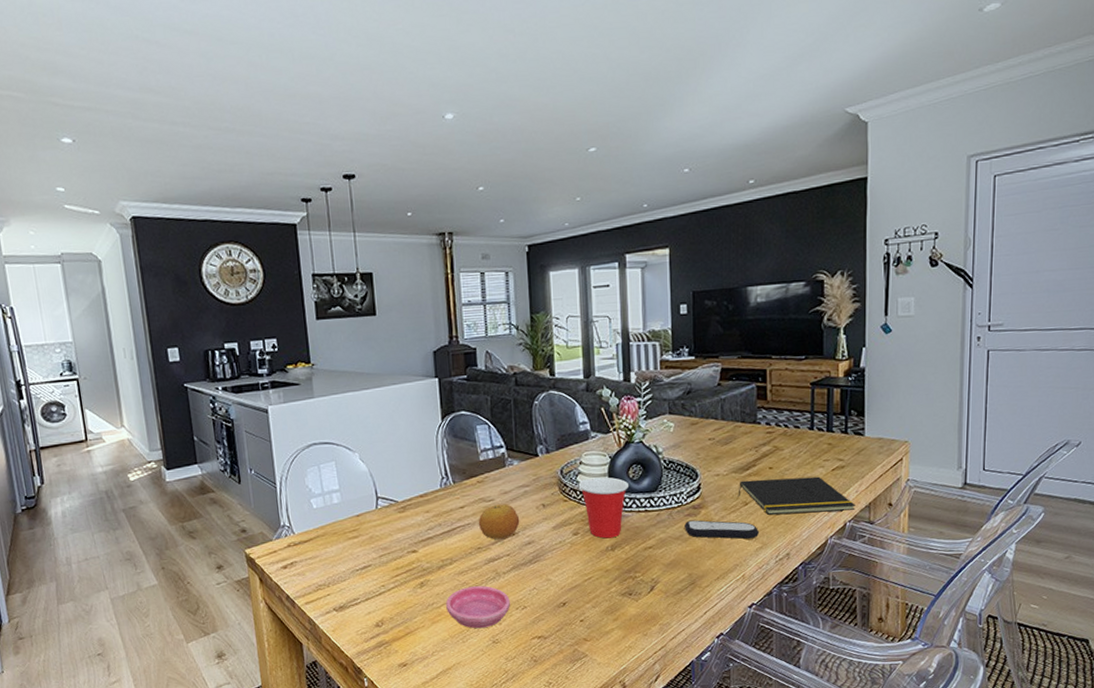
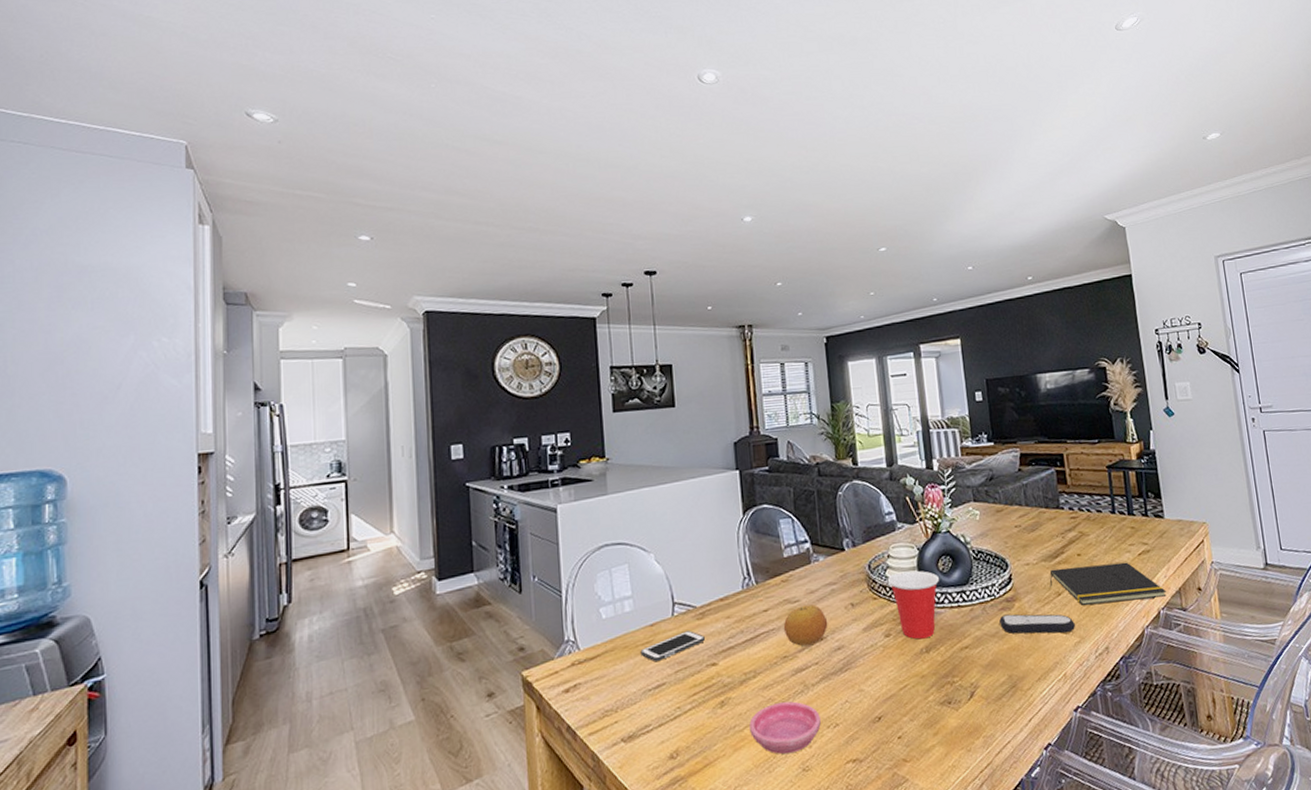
cell phone: none [348,522,406,547] -> present [640,631,705,662]

